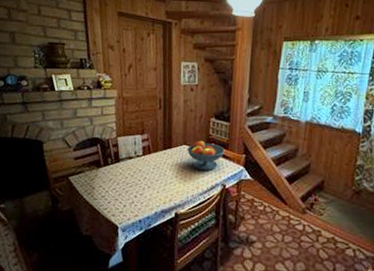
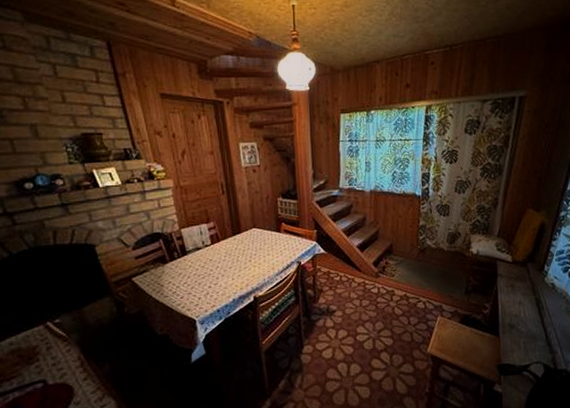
fruit bowl: present [187,140,225,170] -> none [258,221,296,251]

